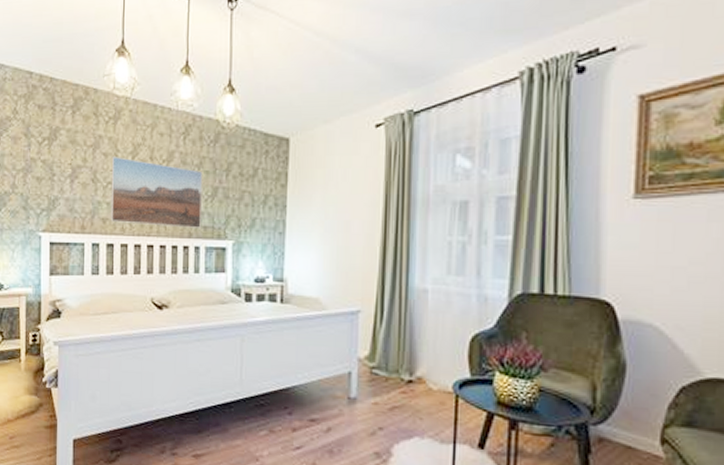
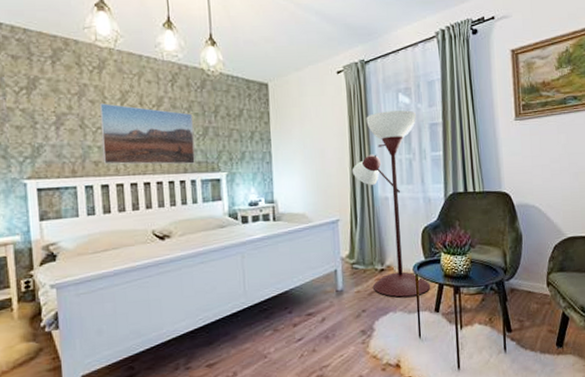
floor lamp: none [382,177,478,422] -> present [352,110,431,297]

